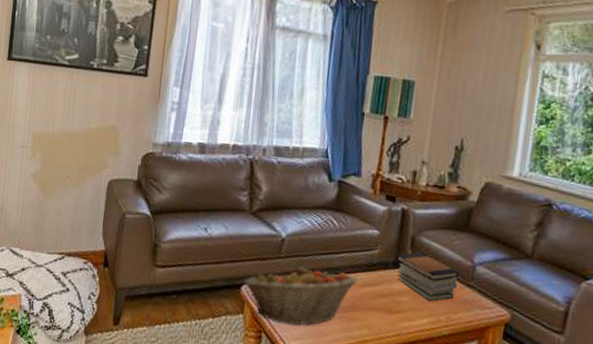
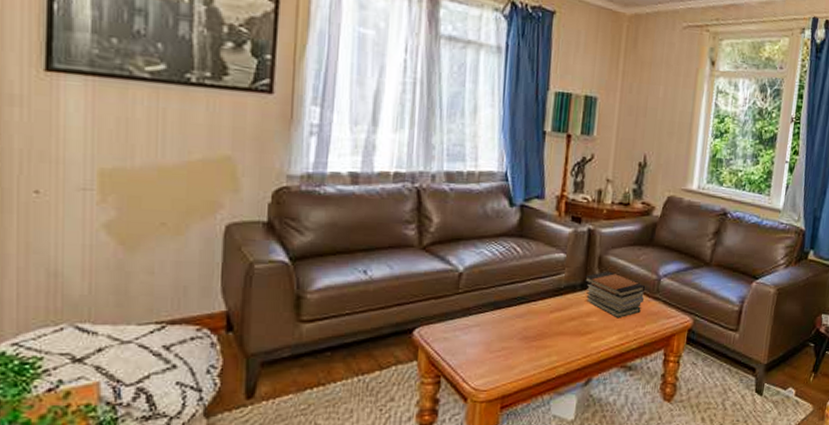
fruit basket: present [243,266,358,326] -> none [416,300,545,364]

